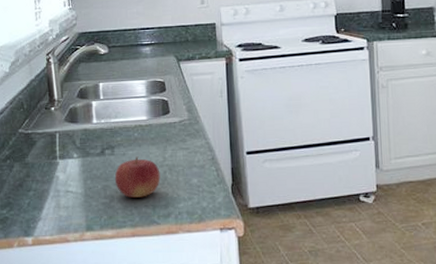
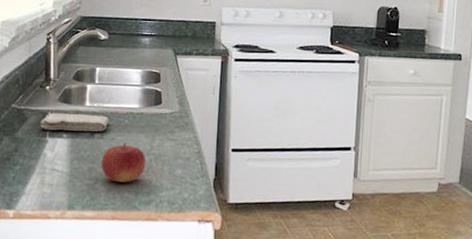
washcloth: none [49,131,119,152] -> present [40,113,109,132]

